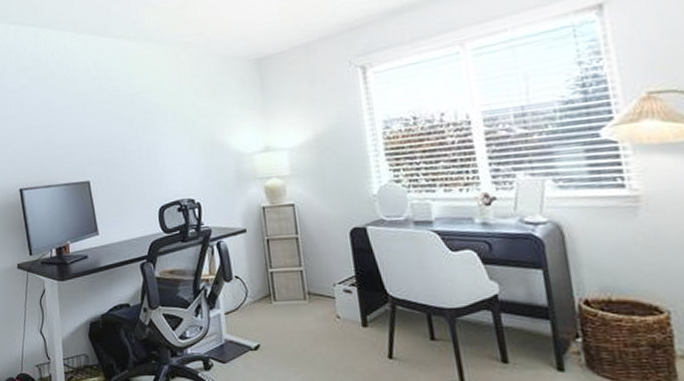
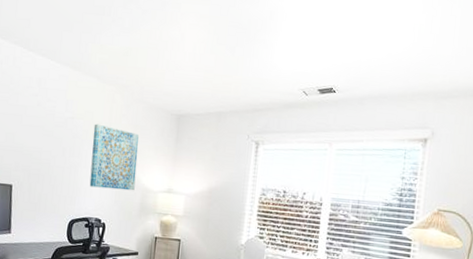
wall art: none [163,92,226,165] -> present [89,123,139,191]

